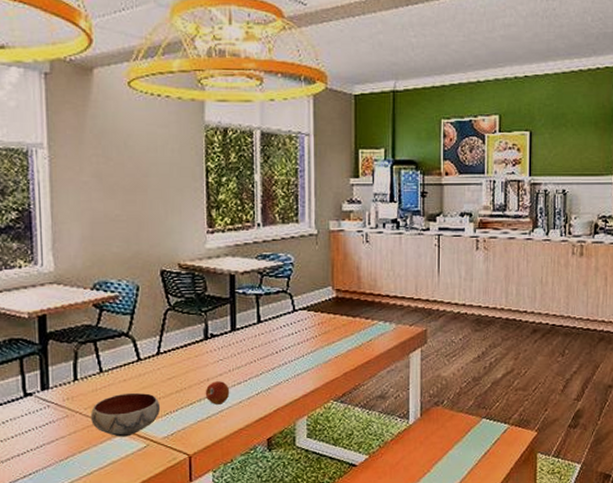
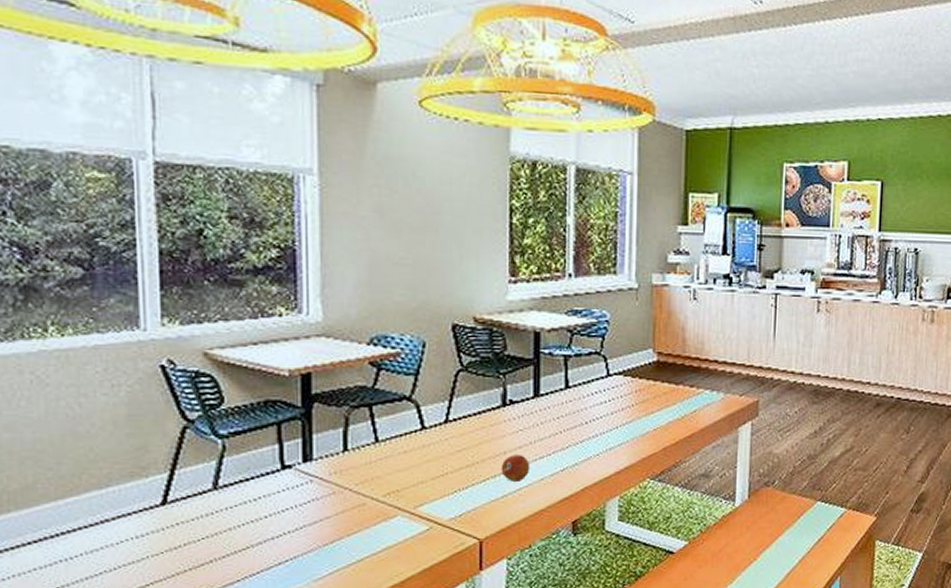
bowl: present [90,392,161,437] -> none [362,466,448,518]

